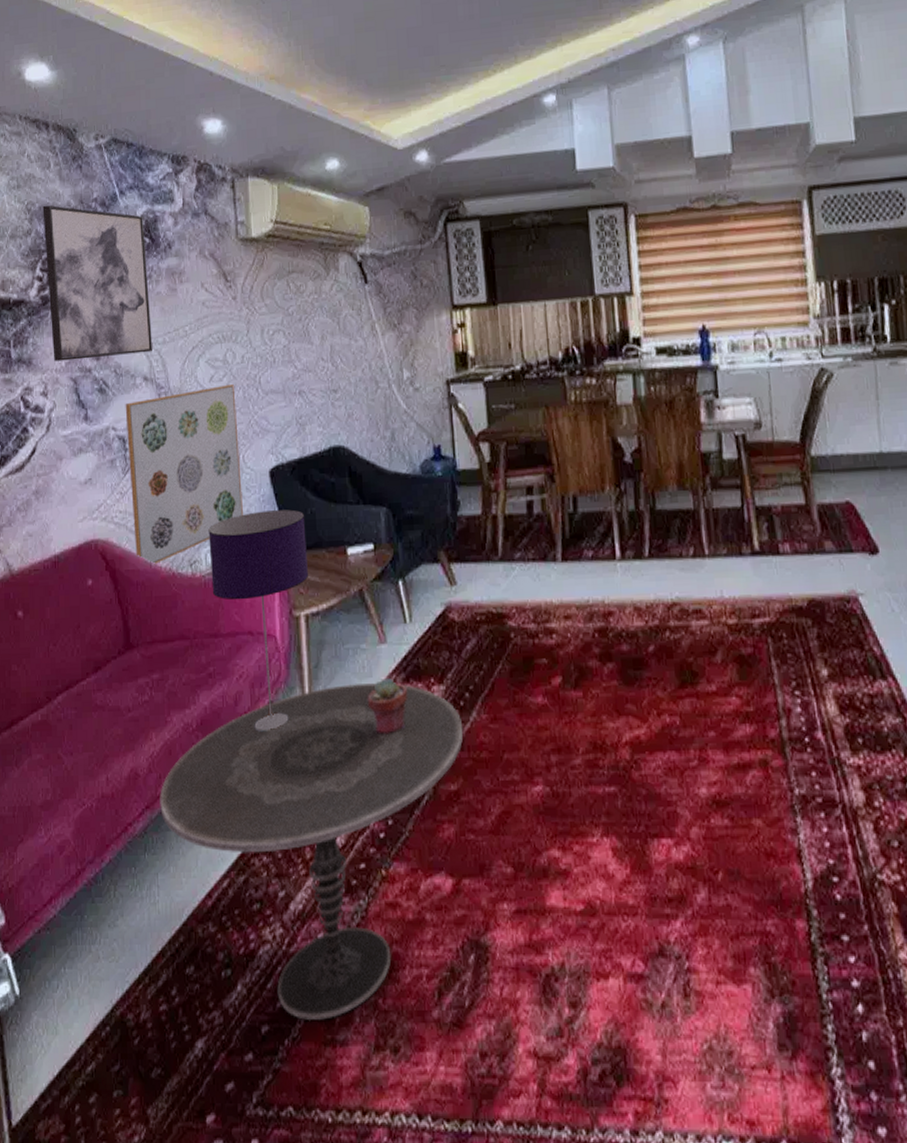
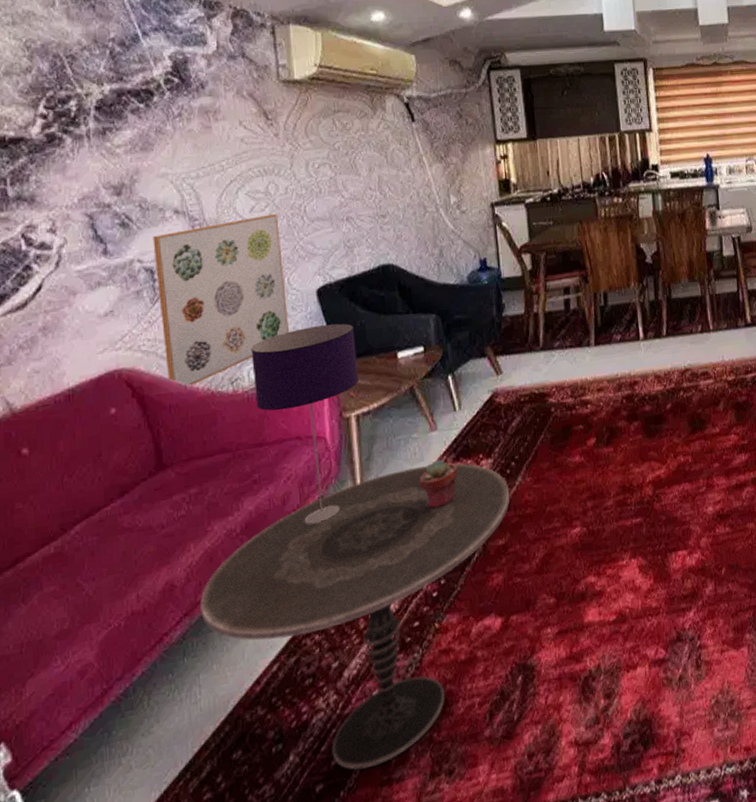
wall art: present [42,205,154,362] -> none [46,43,185,198]

